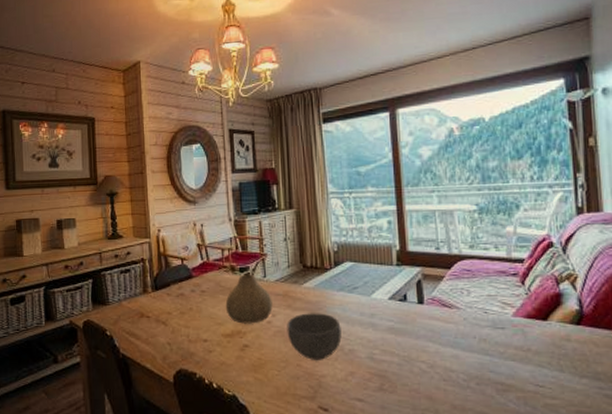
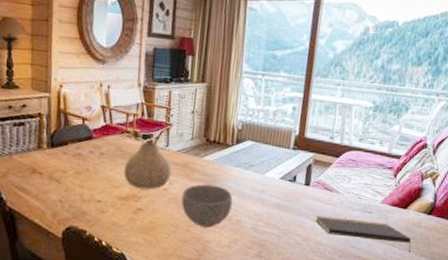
notepad: none [438,337,566,373] -> present [315,216,411,252]

